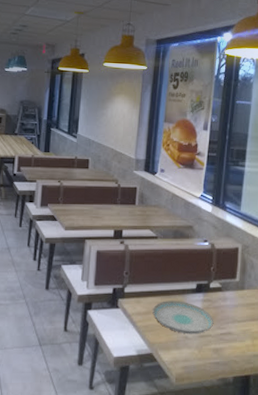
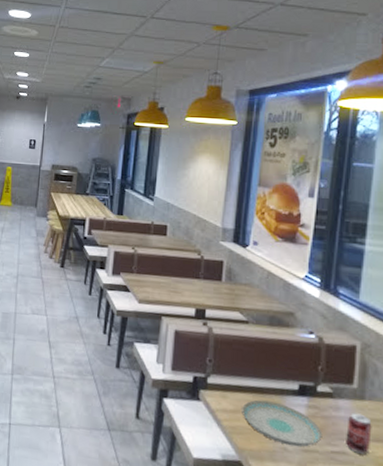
beverage can: none [231,301,250,332] -> present [346,412,372,454]

